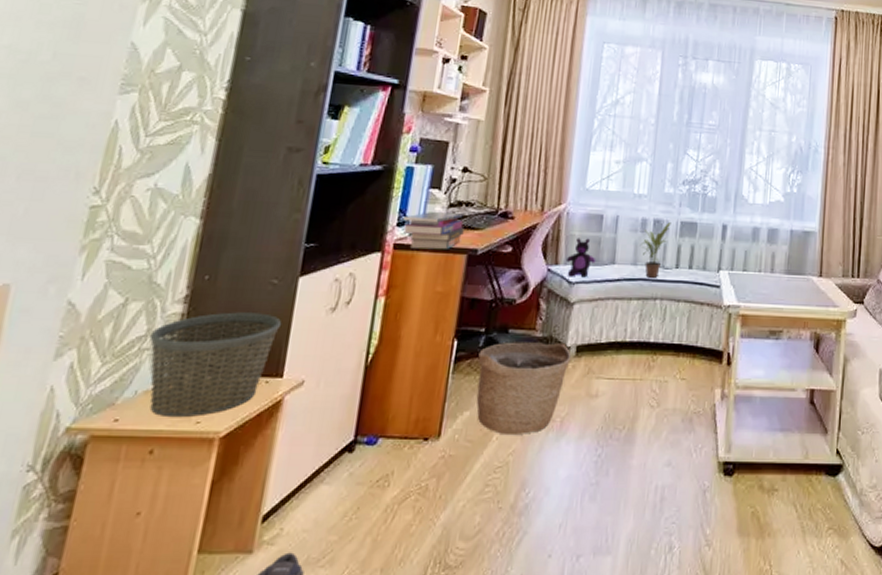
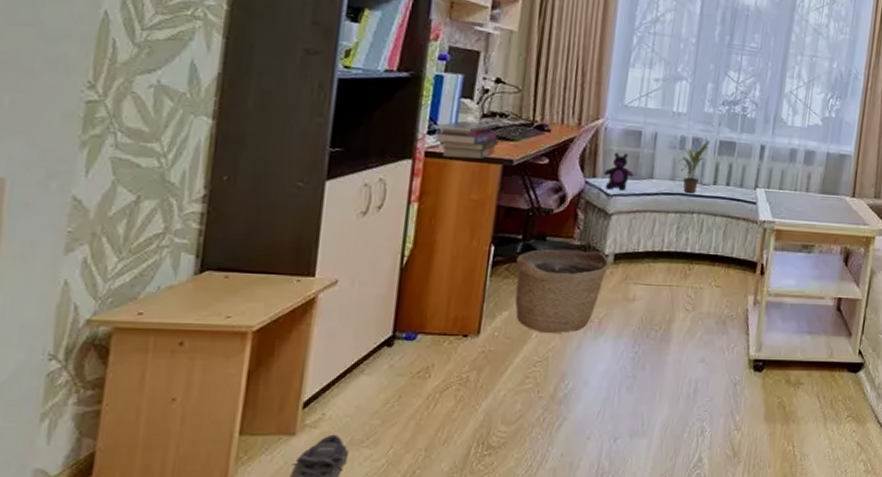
basket: present [149,312,282,418] -> none [168,213,311,313]

